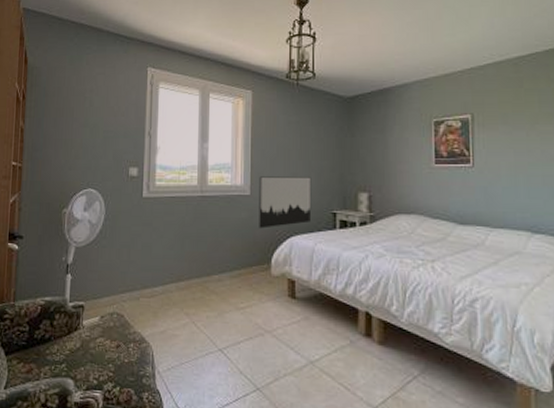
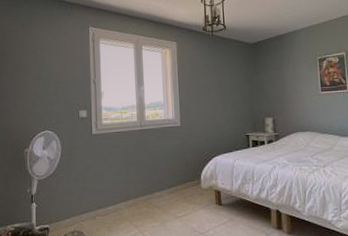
wall art: present [259,176,312,229] -> none [187,108,230,152]

